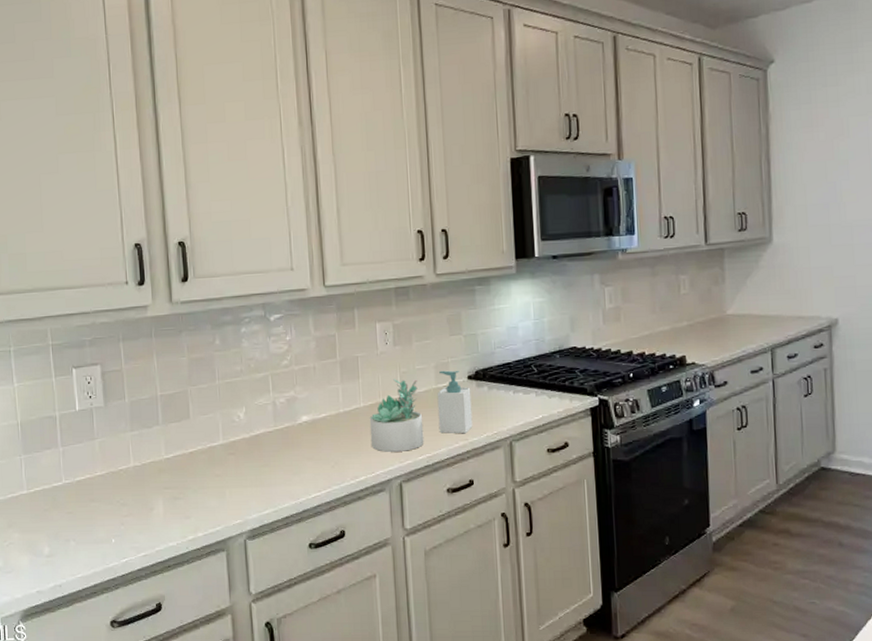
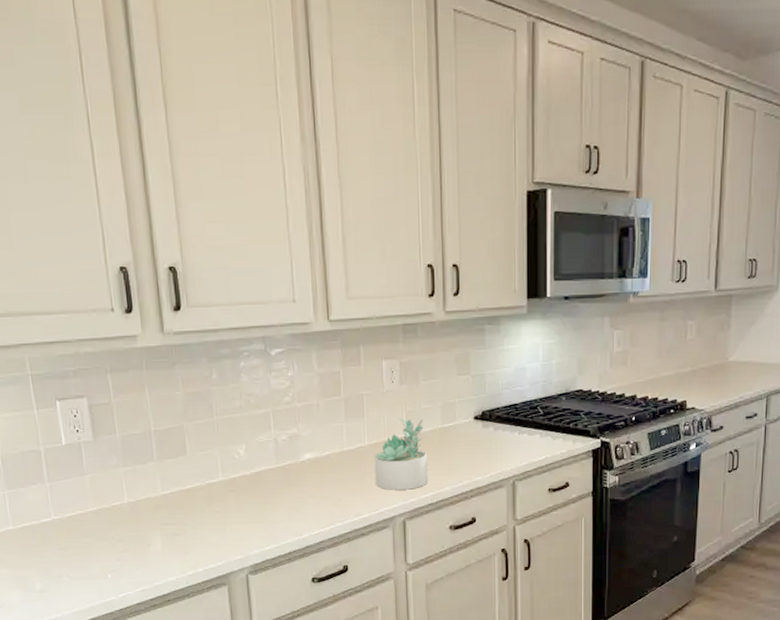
soap bottle: present [437,370,473,434] -> none [442,410,477,473]

